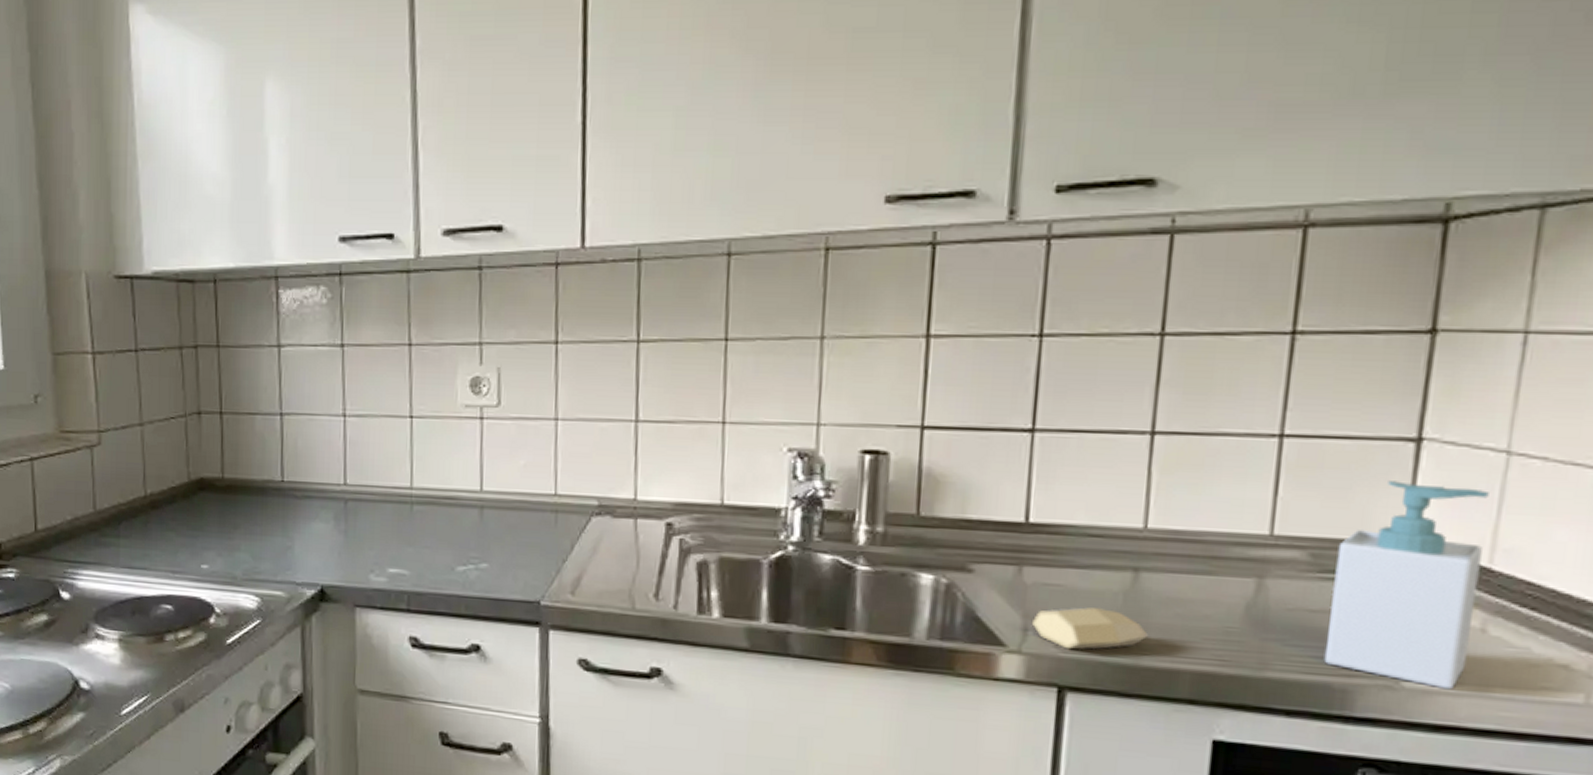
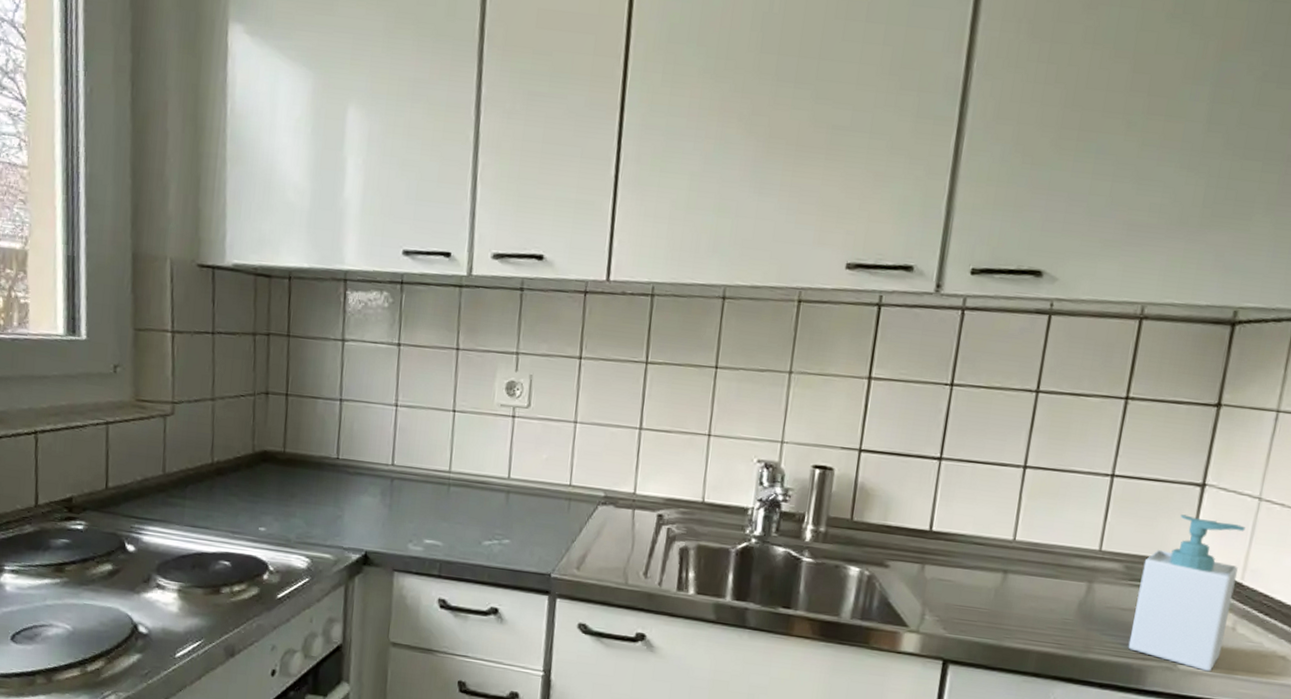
soap bar: present [1031,607,1148,650] -> none [927,598,1010,632]

